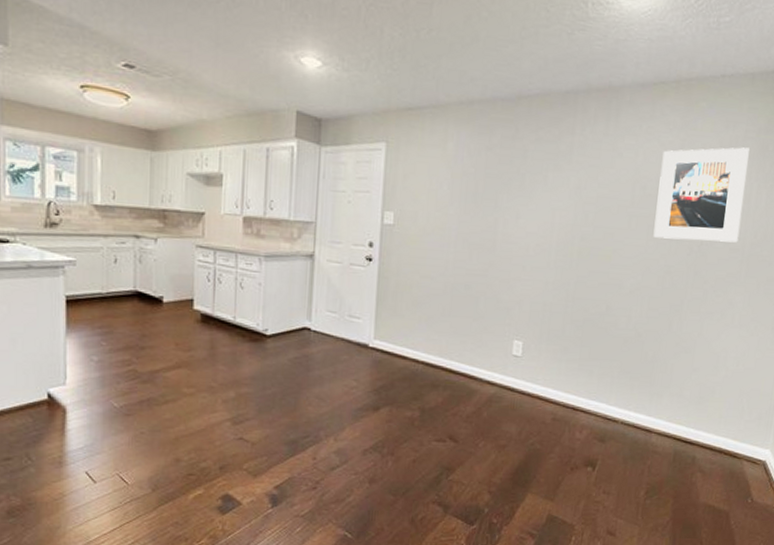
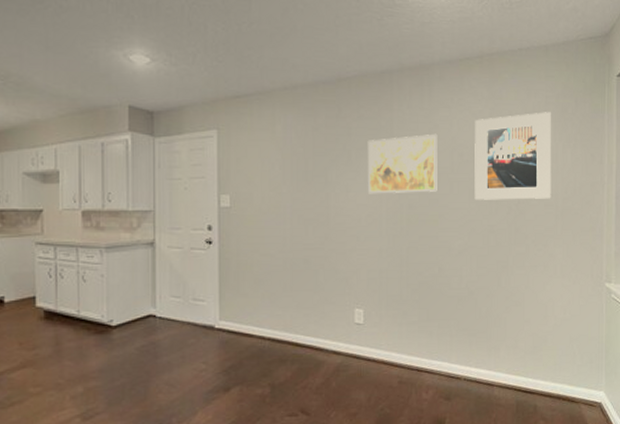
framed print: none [539,162,621,226] -> present [367,133,438,194]

